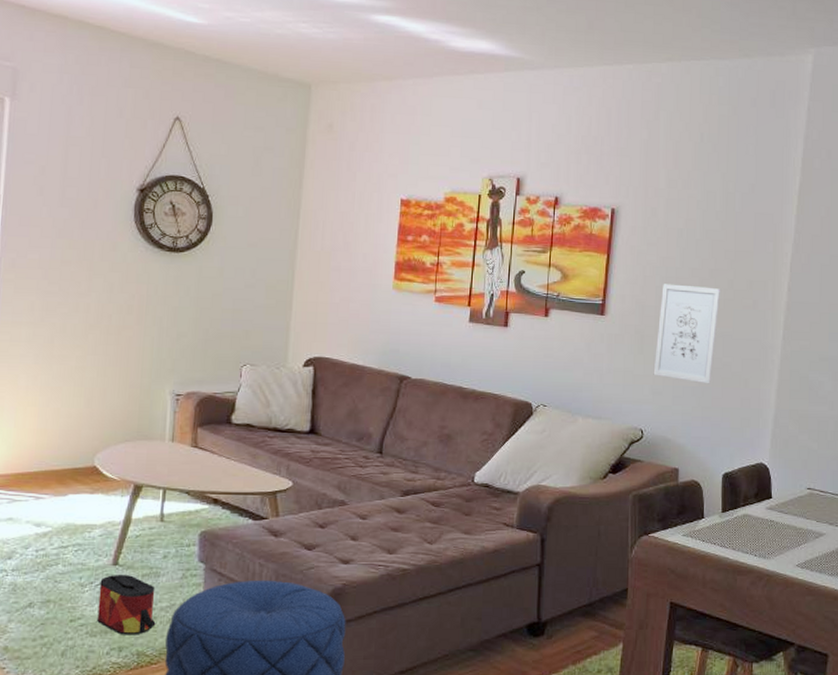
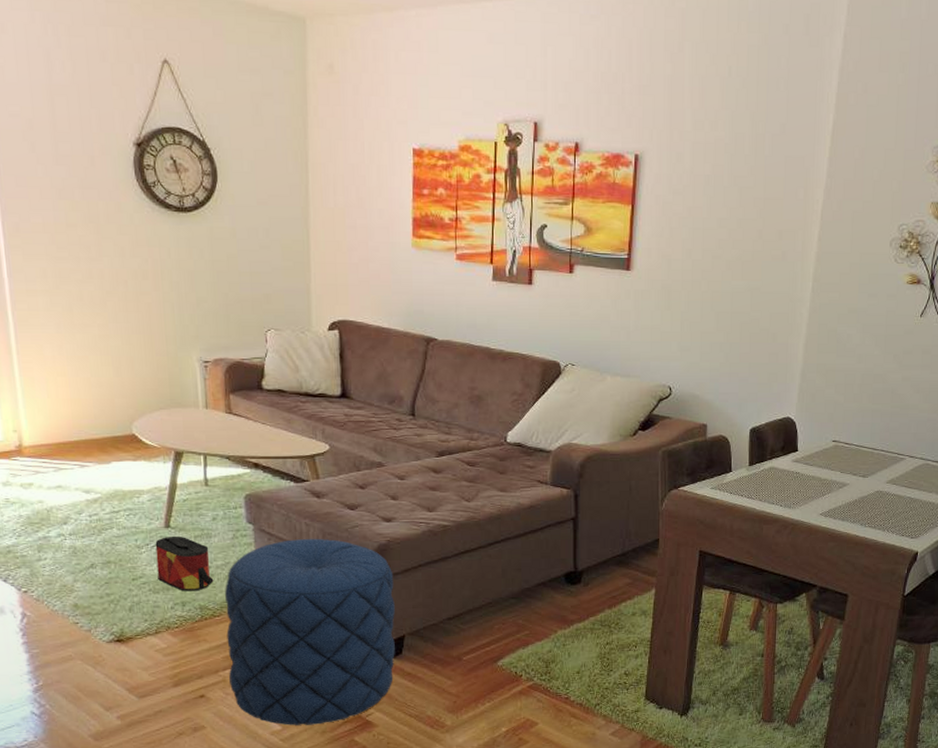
wall art: present [653,284,721,384] -> none [681,235,750,340]

